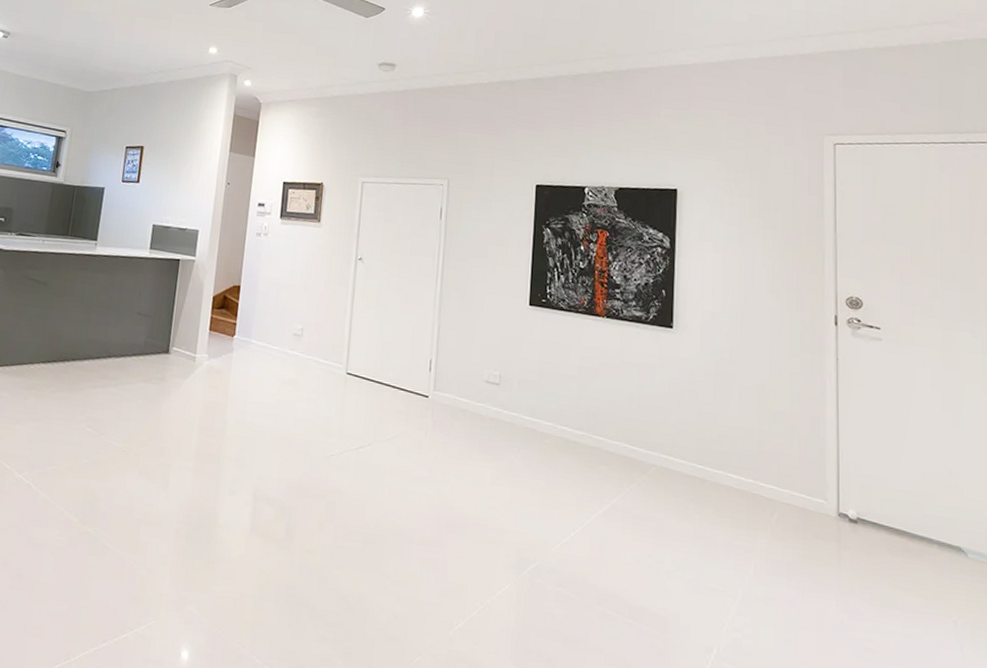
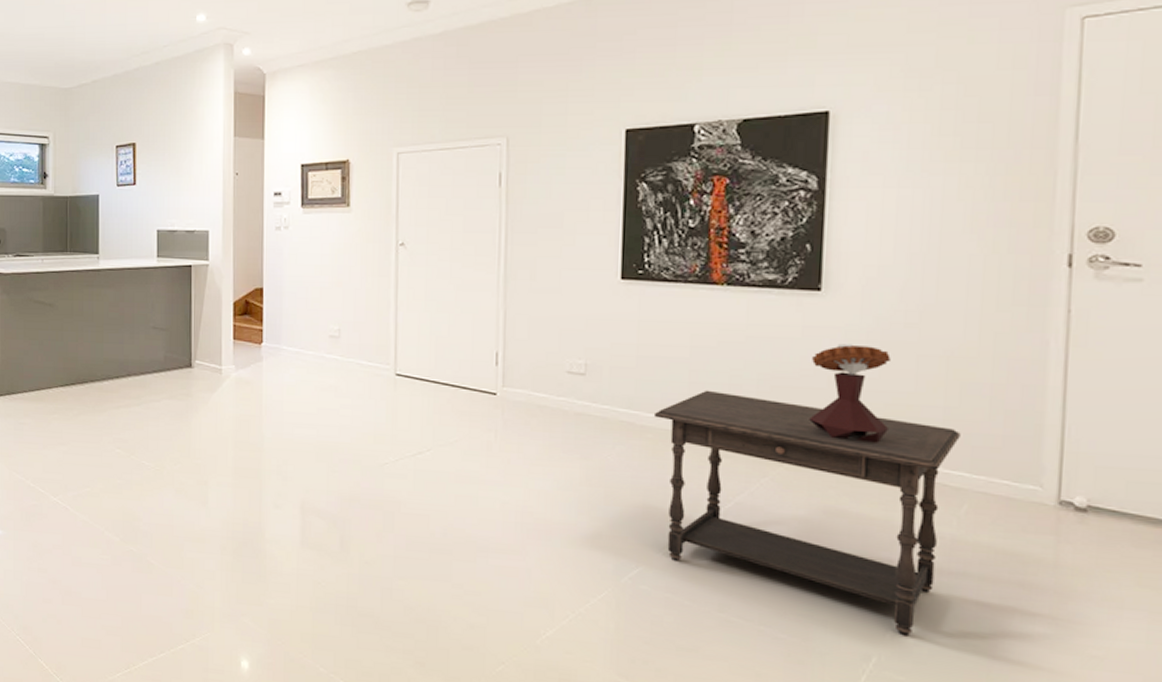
side table: none [550,404,770,630] -> present [653,390,961,636]
mushroom: none [665,372,721,458] -> present [809,343,891,443]

